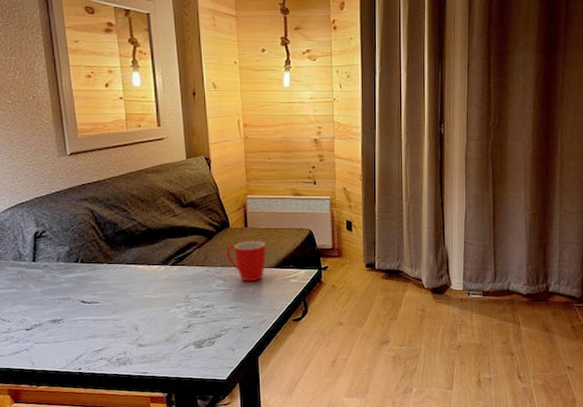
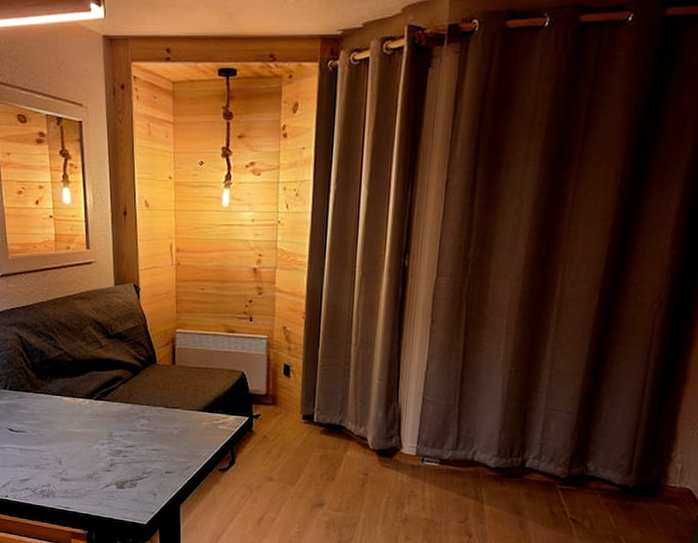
mug: present [227,241,266,282] -> none [152,380,194,425]

